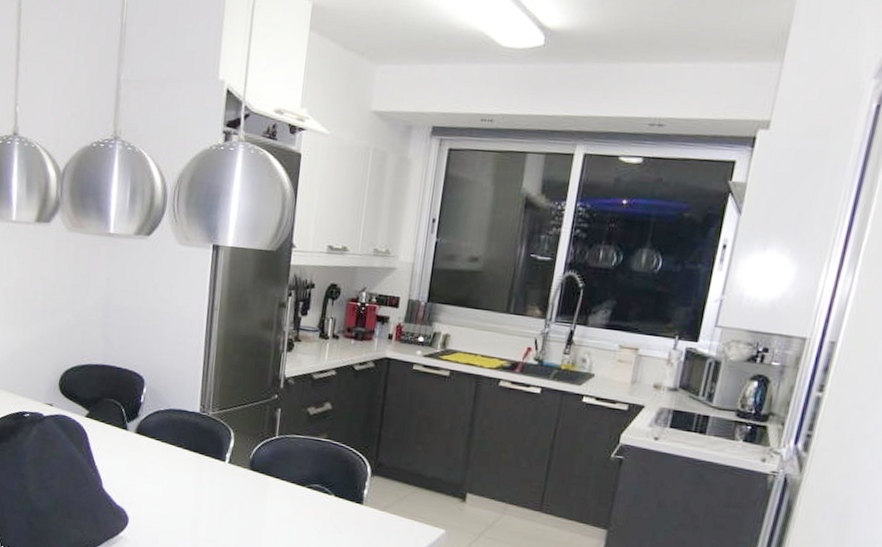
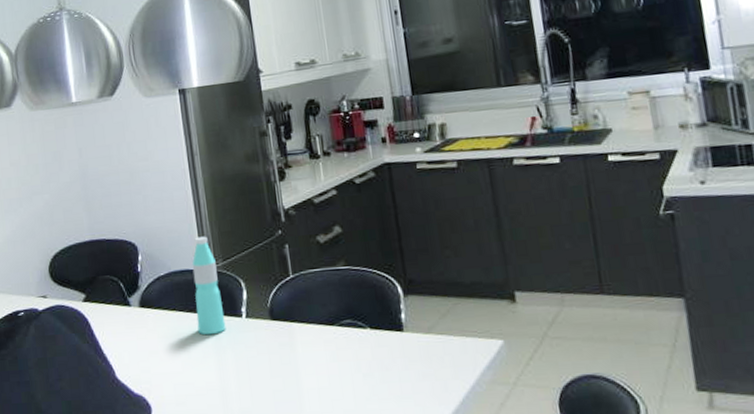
water bottle: none [183,383,213,471] -> present [192,236,226,335]

